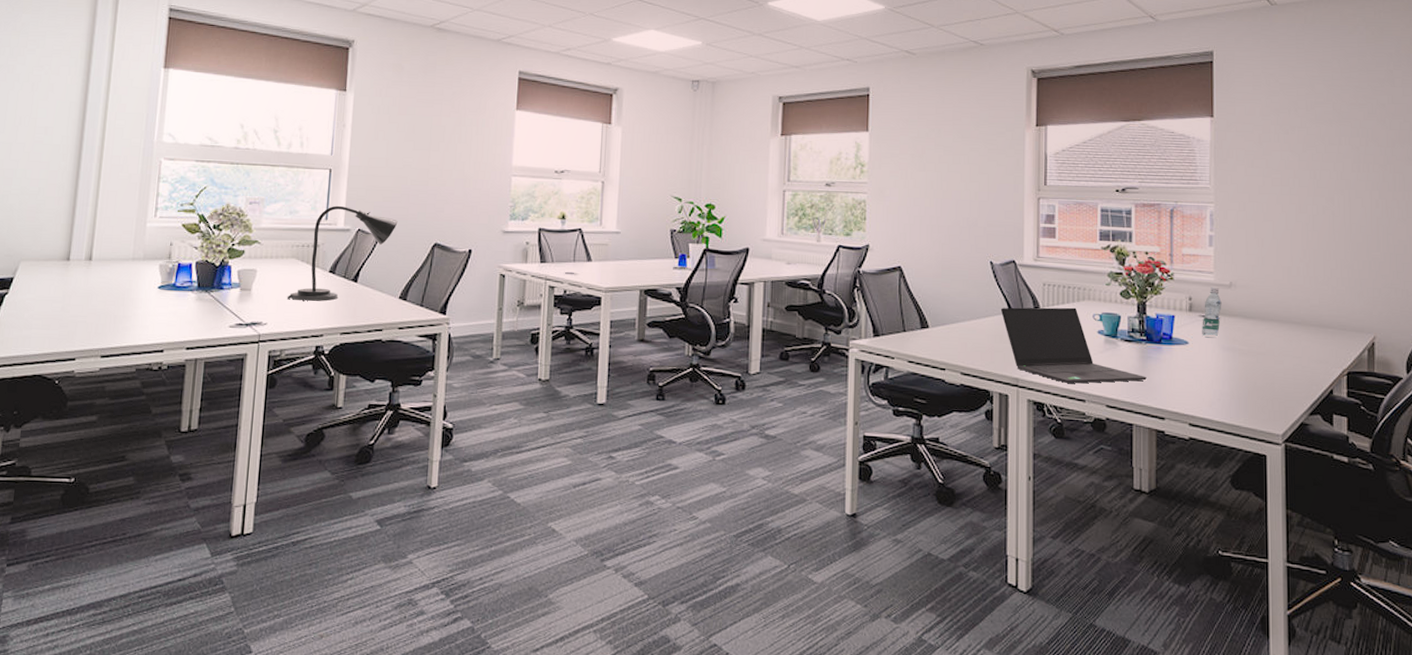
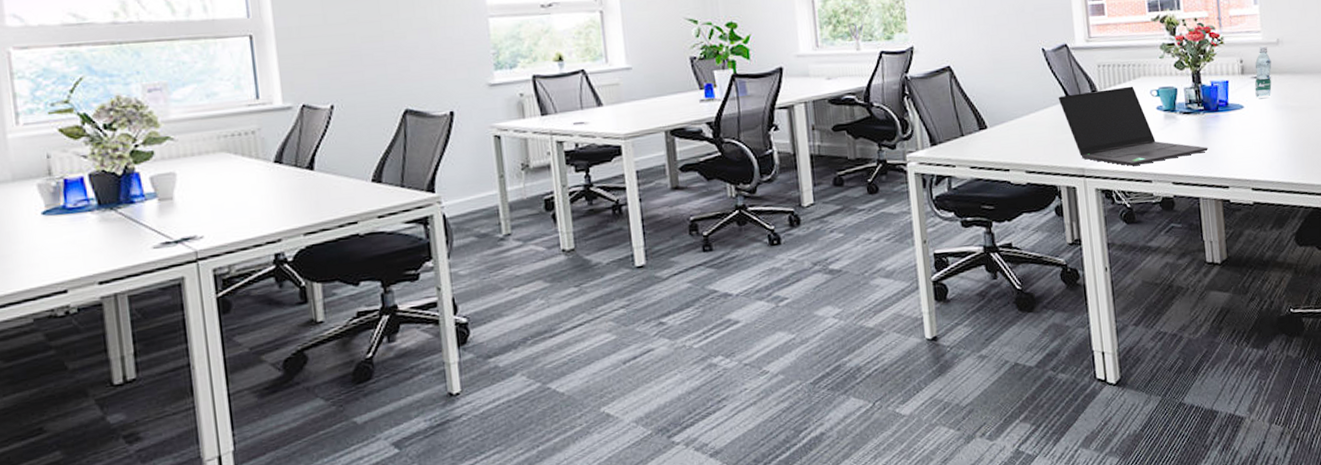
desk lamp: present [287,205,398,301] -> none [224,79,353,204]

